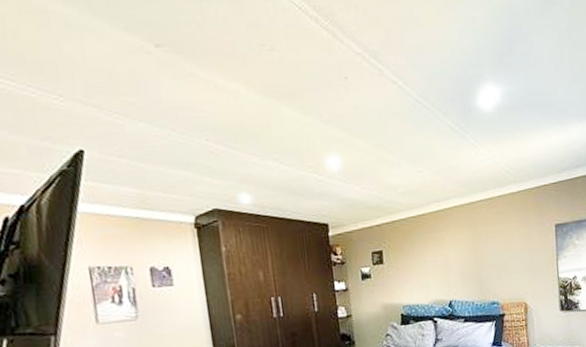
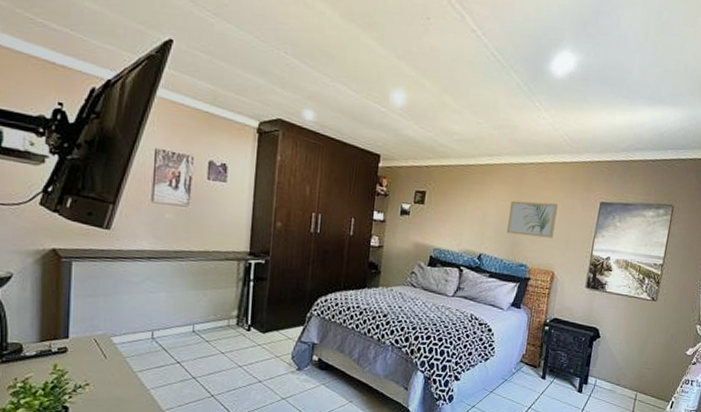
wall art: none [469,235,518,275] -> present [506,200,558,239]

